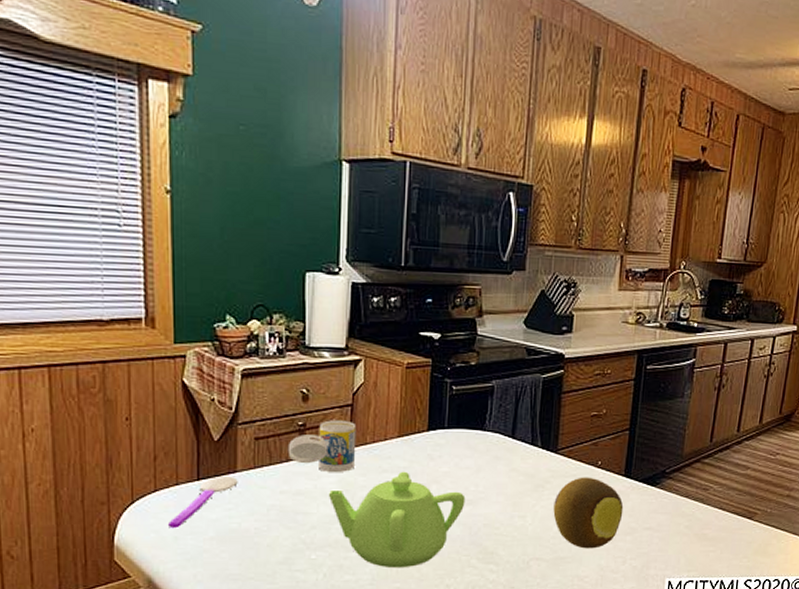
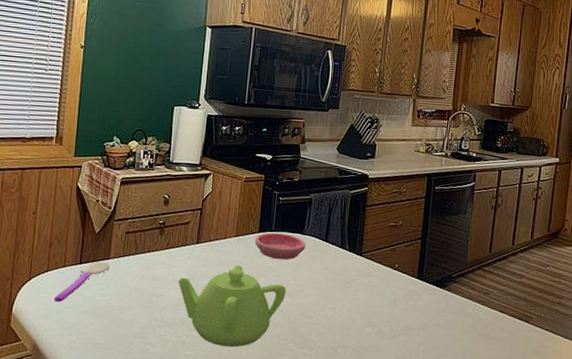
cup: present [287,420,357,473] -> none [149,220,204,264]
saucer: none [423,430,488,463] -> present [254,232,306,260]
fruit: present [553,477,624,549] -> none [358,277,417,341]

